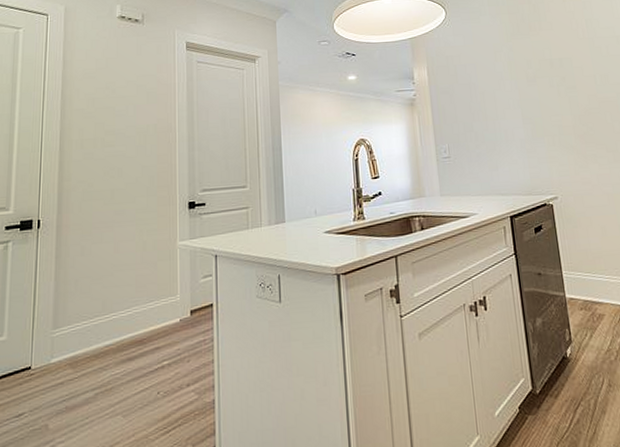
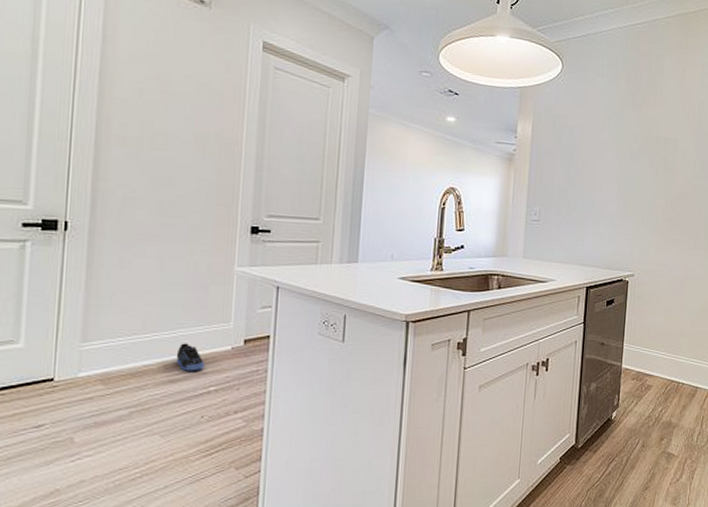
sneaker: none [132,320,157,348] -> present [176,343,205,371]

